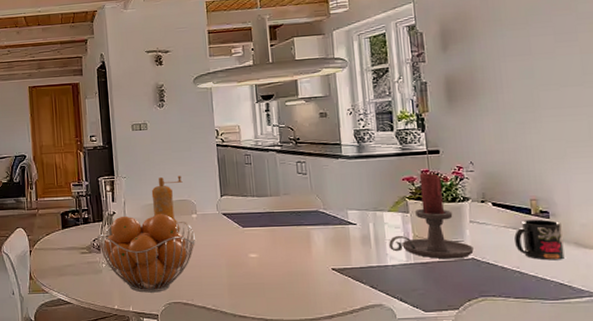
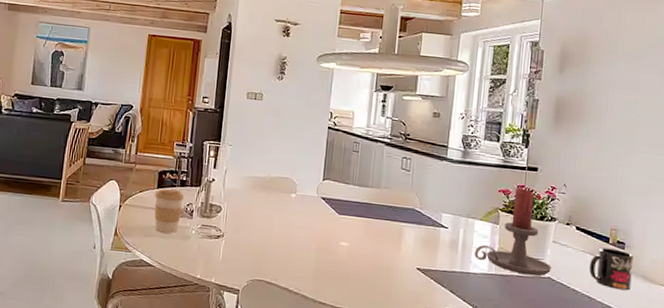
coffee cup: none [60,228,90,271] -> present [154,189,185,234]
fruit basket: present [97,214,195,293] -> none [191,184,291,268]
pepper mill: present [151,175,183,233] -> none [254,151,288,210]

